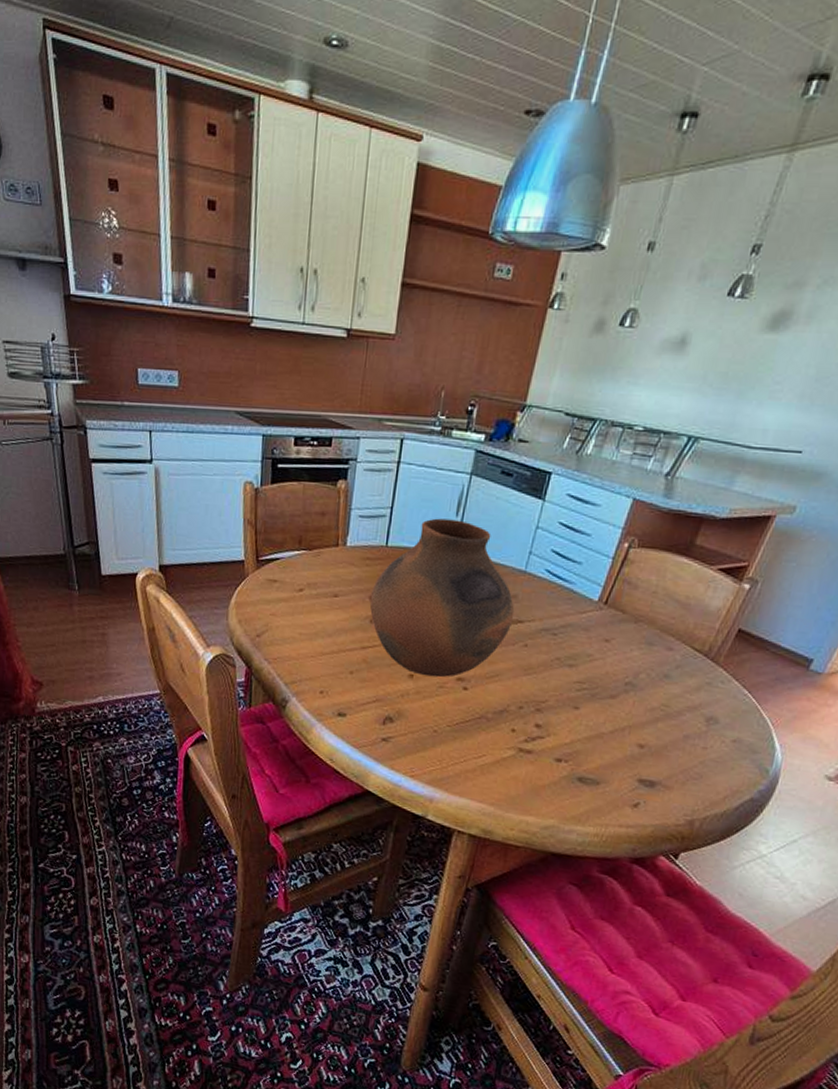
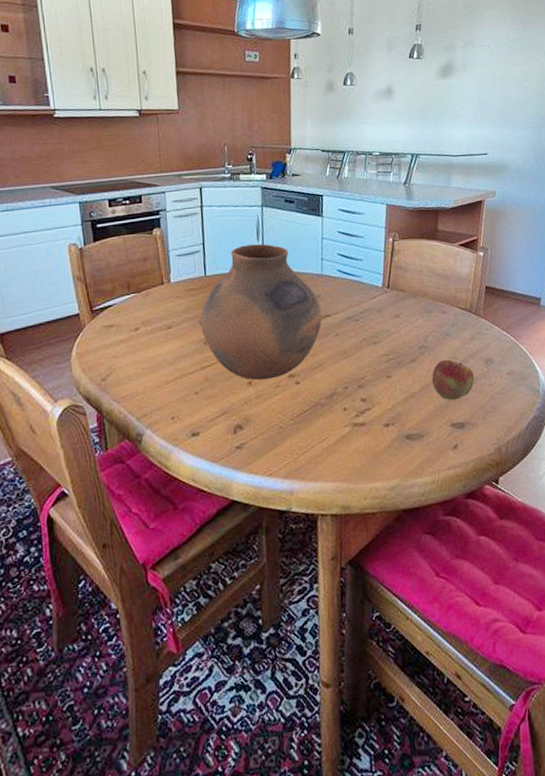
fruit: none [629,704,687,755] -> present [432,359,475,401]

